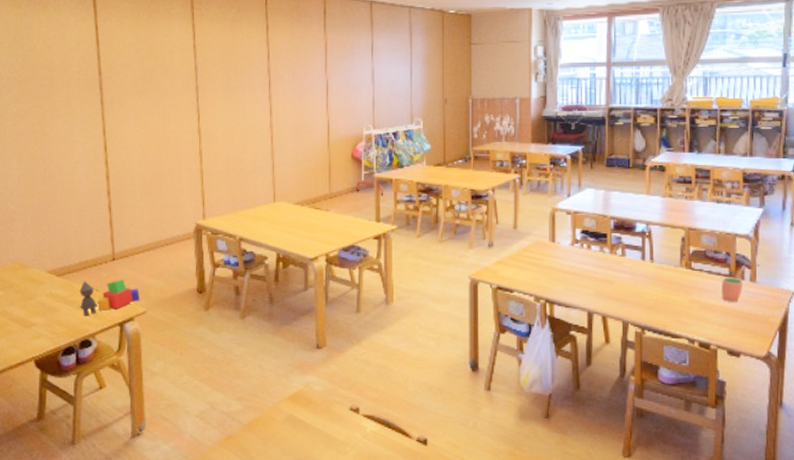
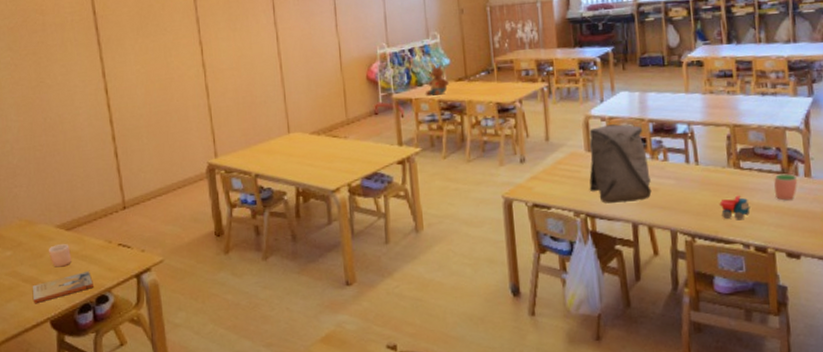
book: none [20,316,78,342] -> present [33,271,93,303]
cup: none [38,288,59,310] -> present [48,243,71,268]
toy blocks: present [79,279,140,316] -> none [91,227,156,271]
stuffed toy: none [405,149,429,179] -> present [425,64,450,97]
backpack: none [550,218,608,293] -> present [589,124,652,204]
toy car: none [669,293,698,317] -> present [719,195,750,221]

